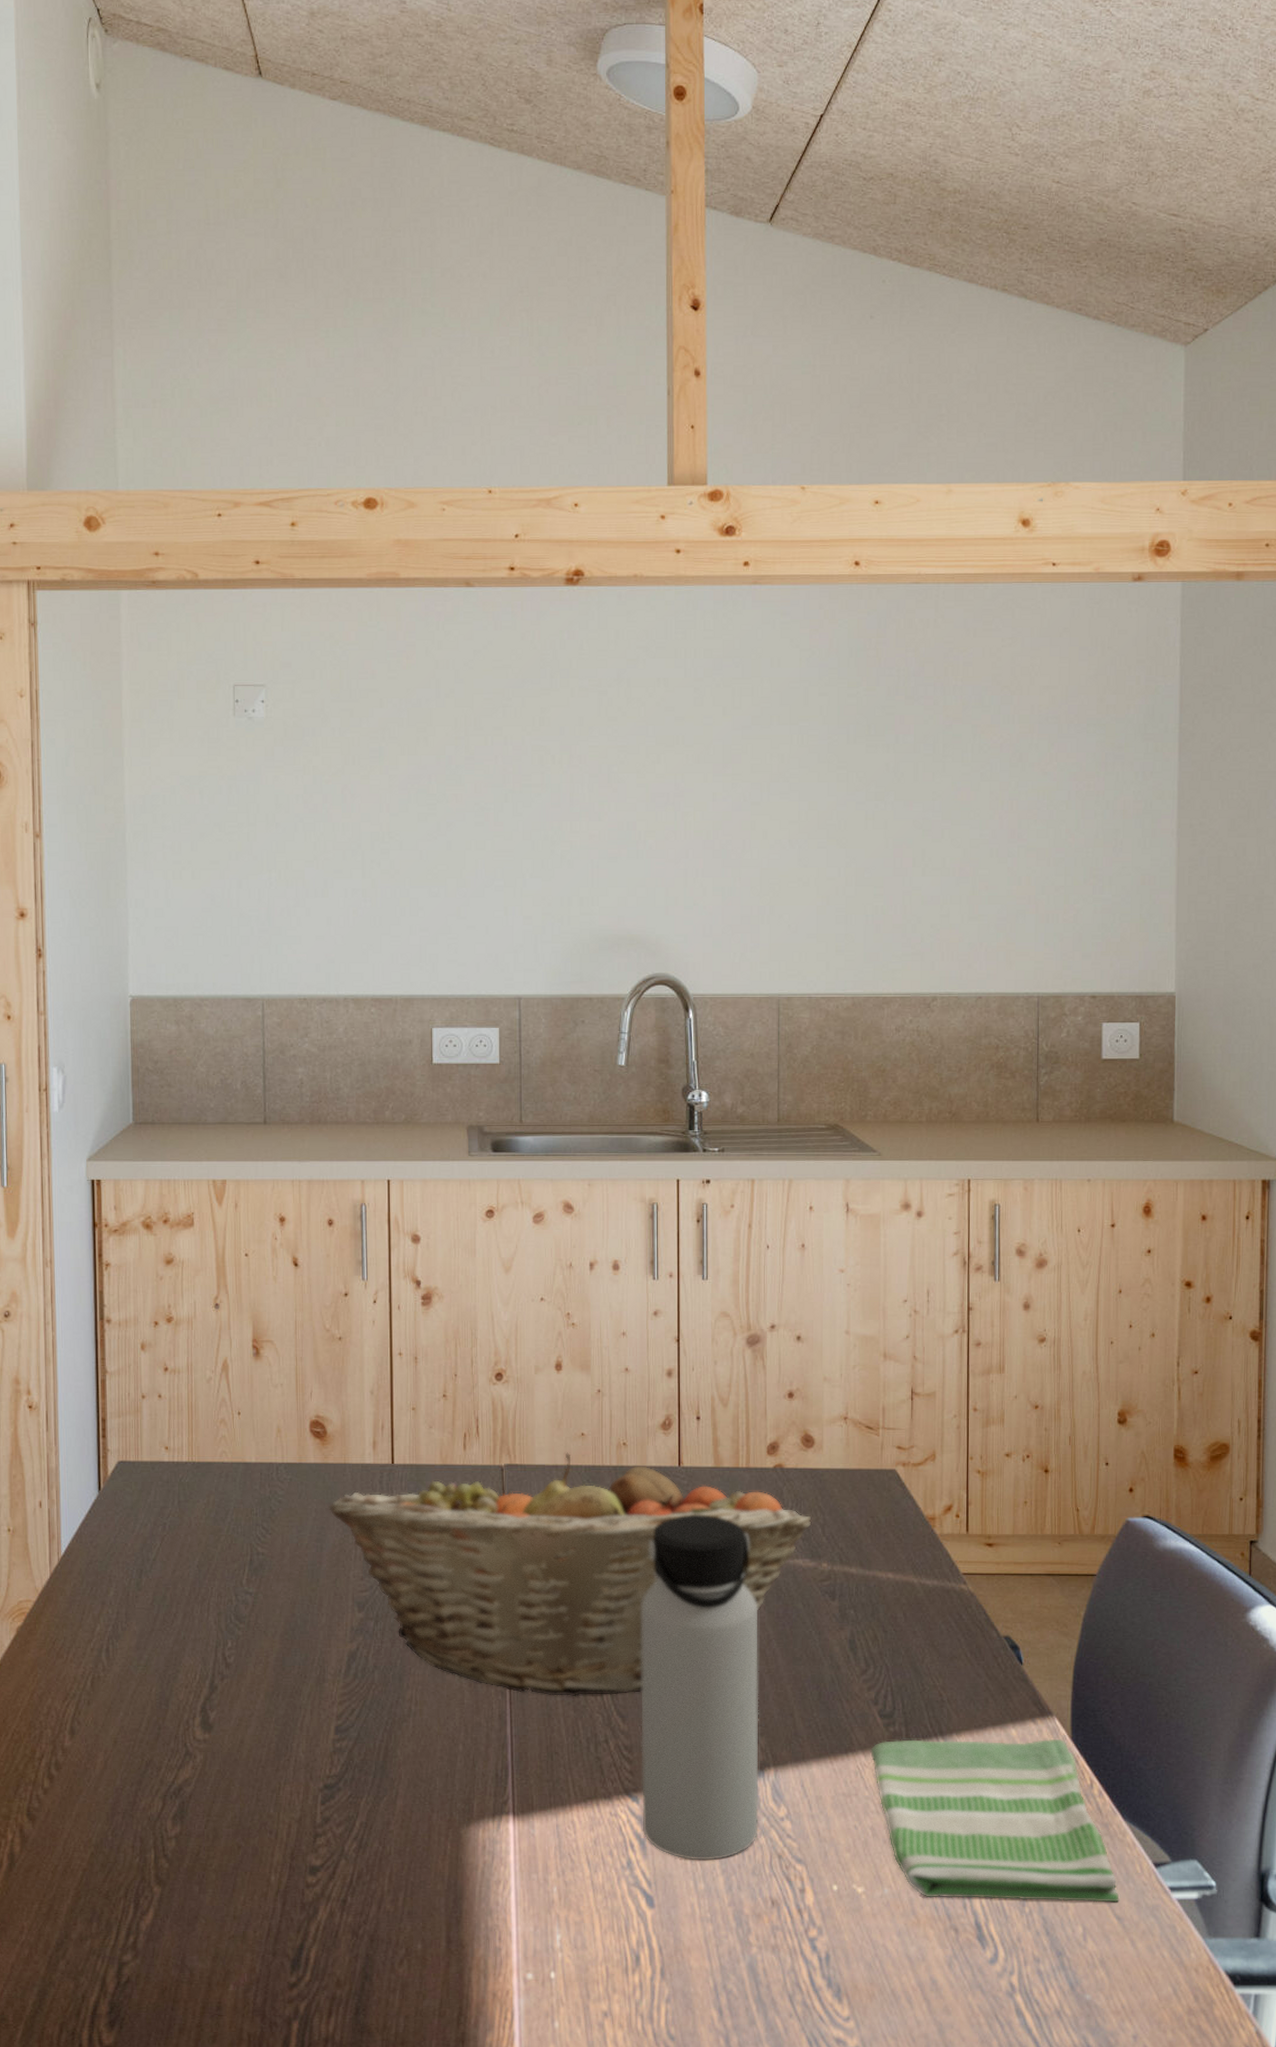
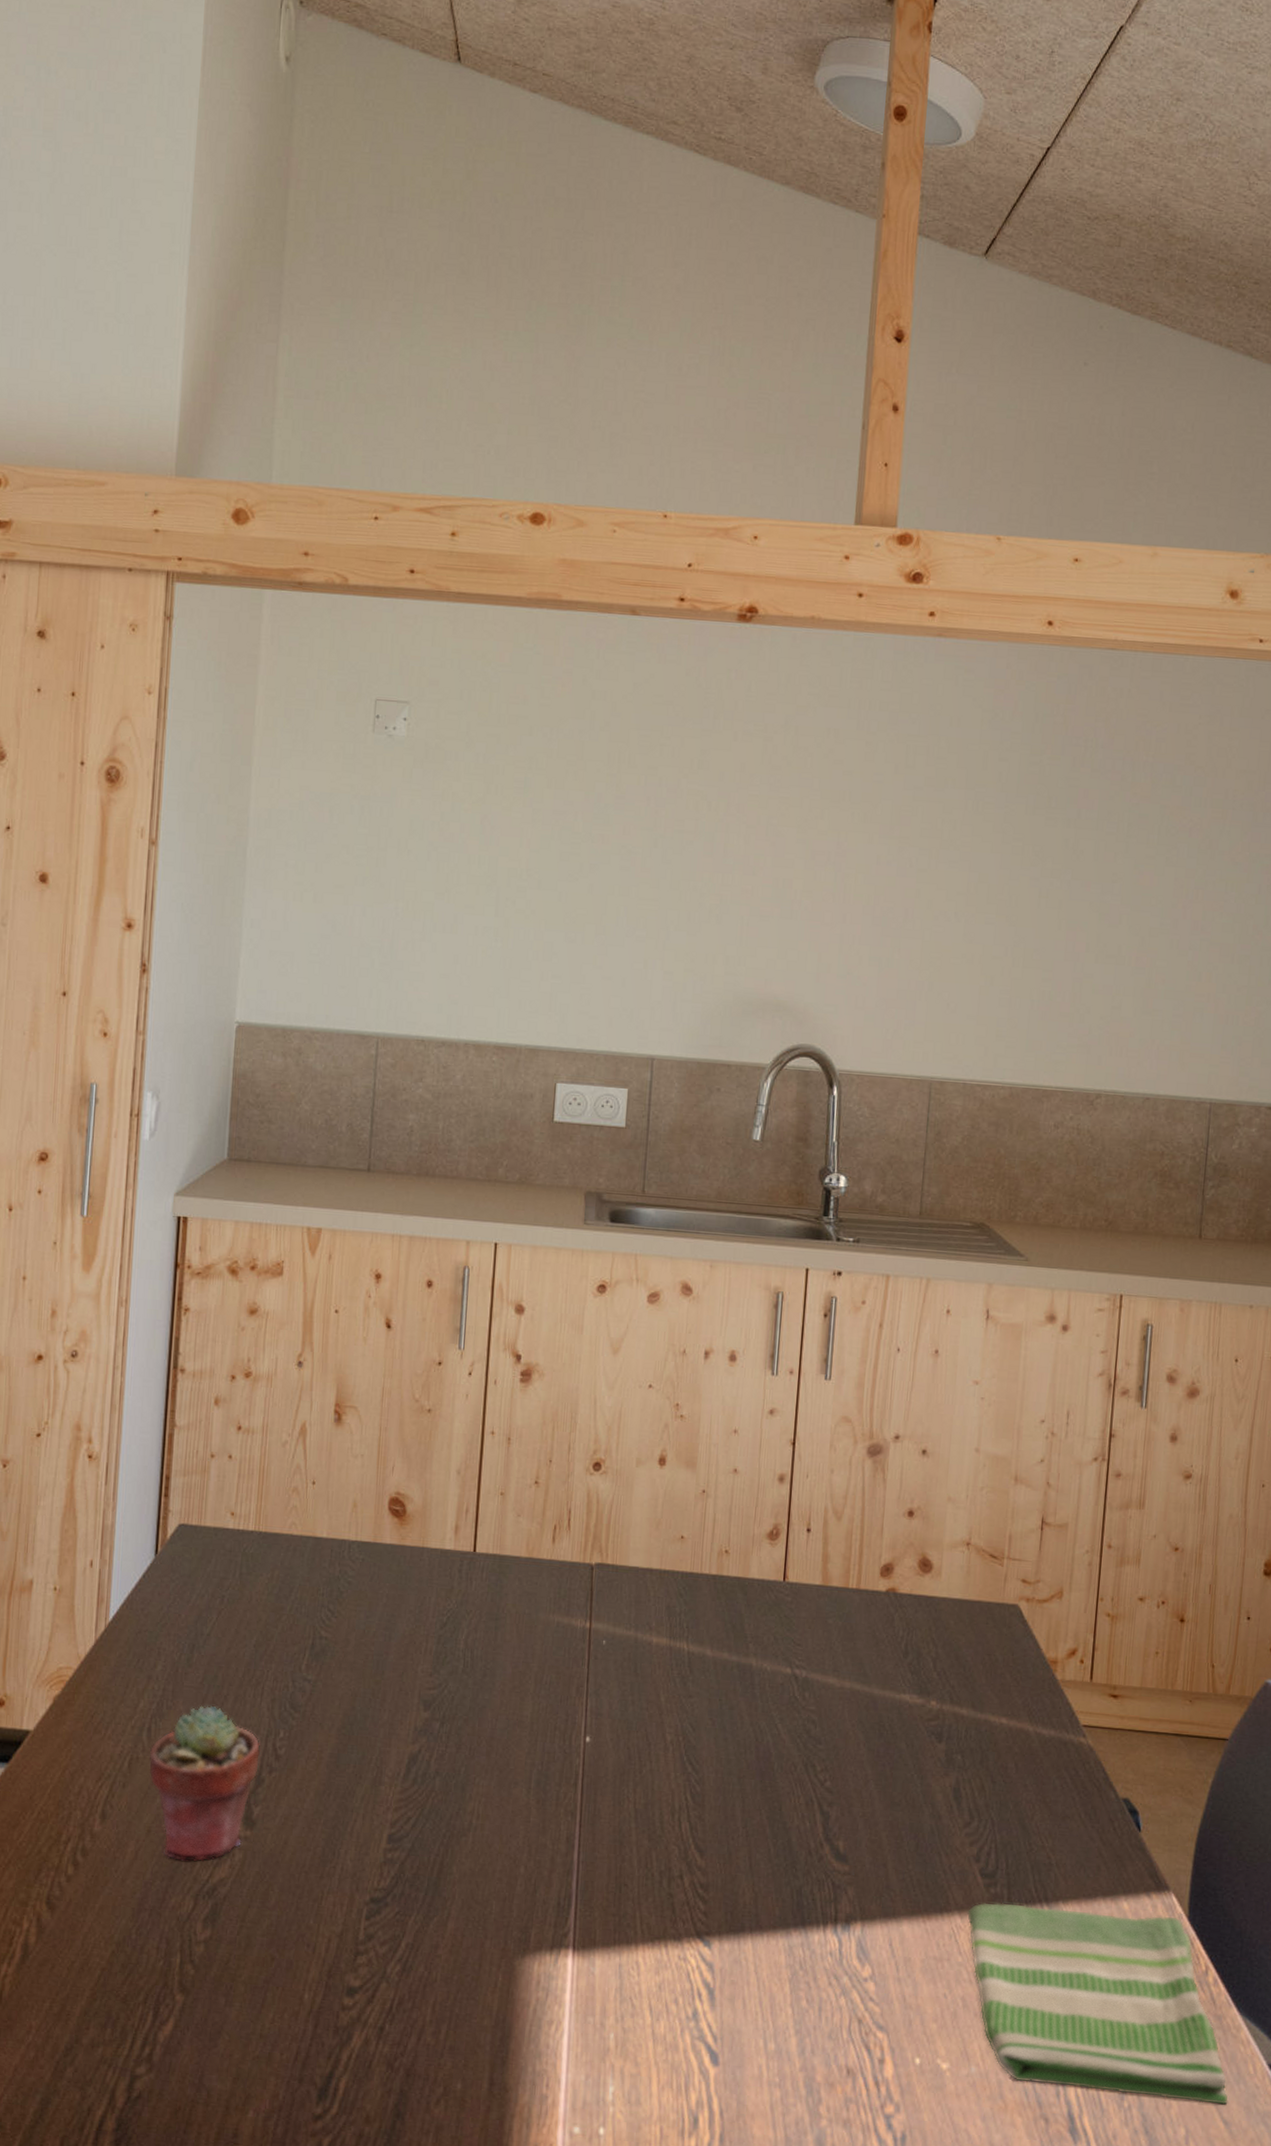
potted succulent: none [109,1623,212,1766] -> present [149,1705,261,1861]
fruit basket: present [329,1452,812,1697] -> none [401,1556,923,1827]
water bottle: present [640,1514,759,1861] -> none [712,1634,857,2019]

